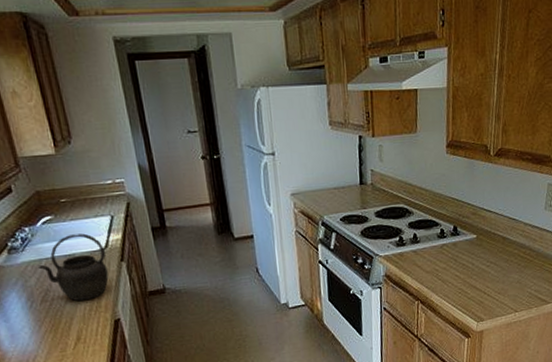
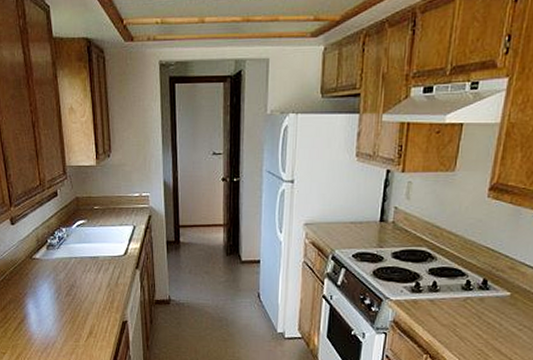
kettle: present [37,233,109,302] -> none [67,239,123,300]

